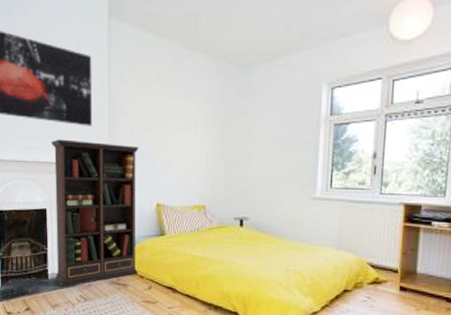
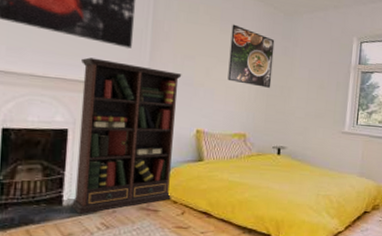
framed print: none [183,87,230,153] -> present [228,24,275,88]

